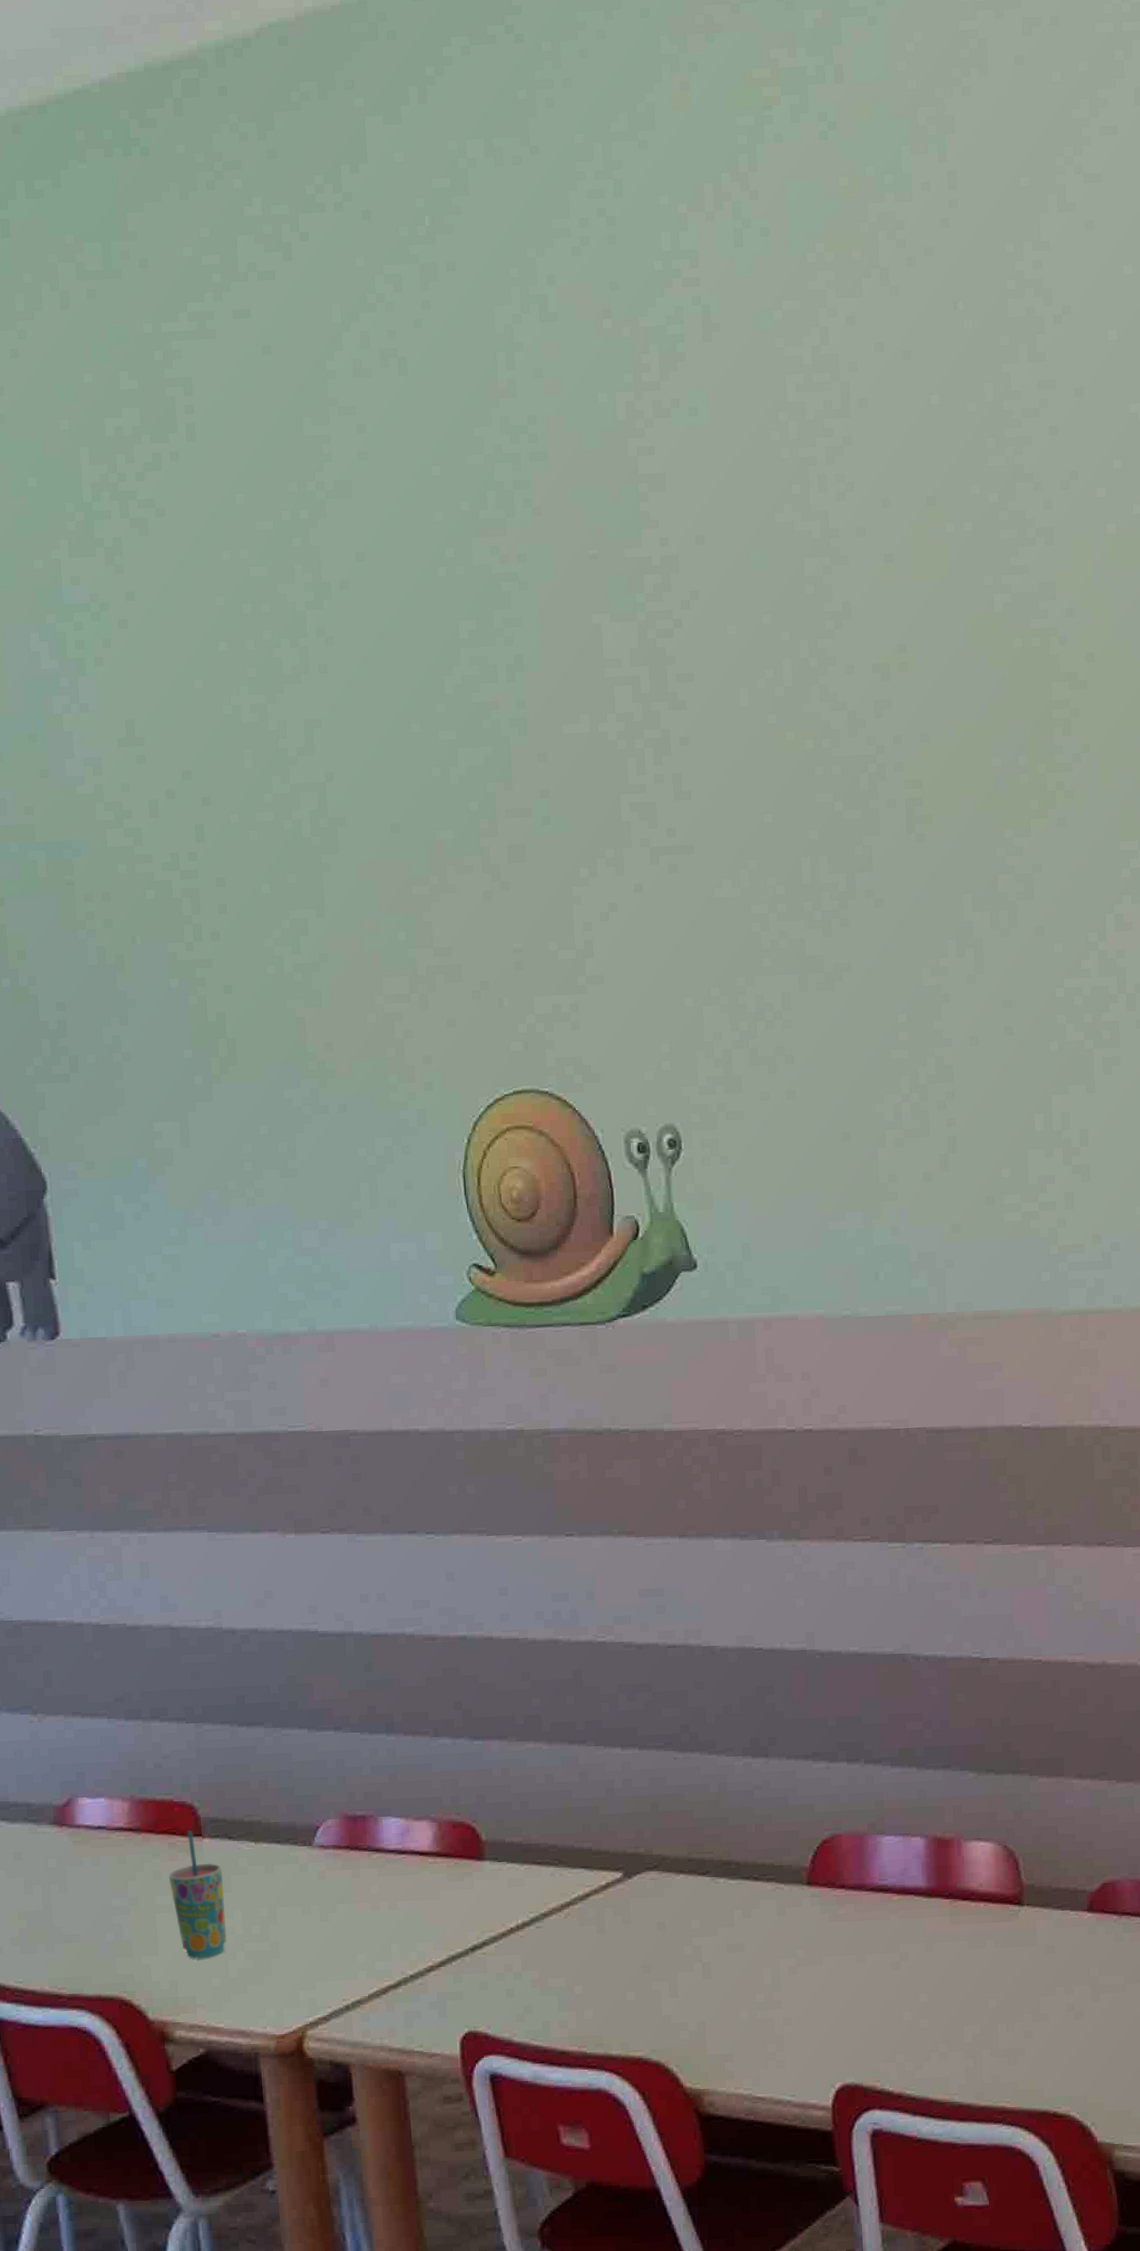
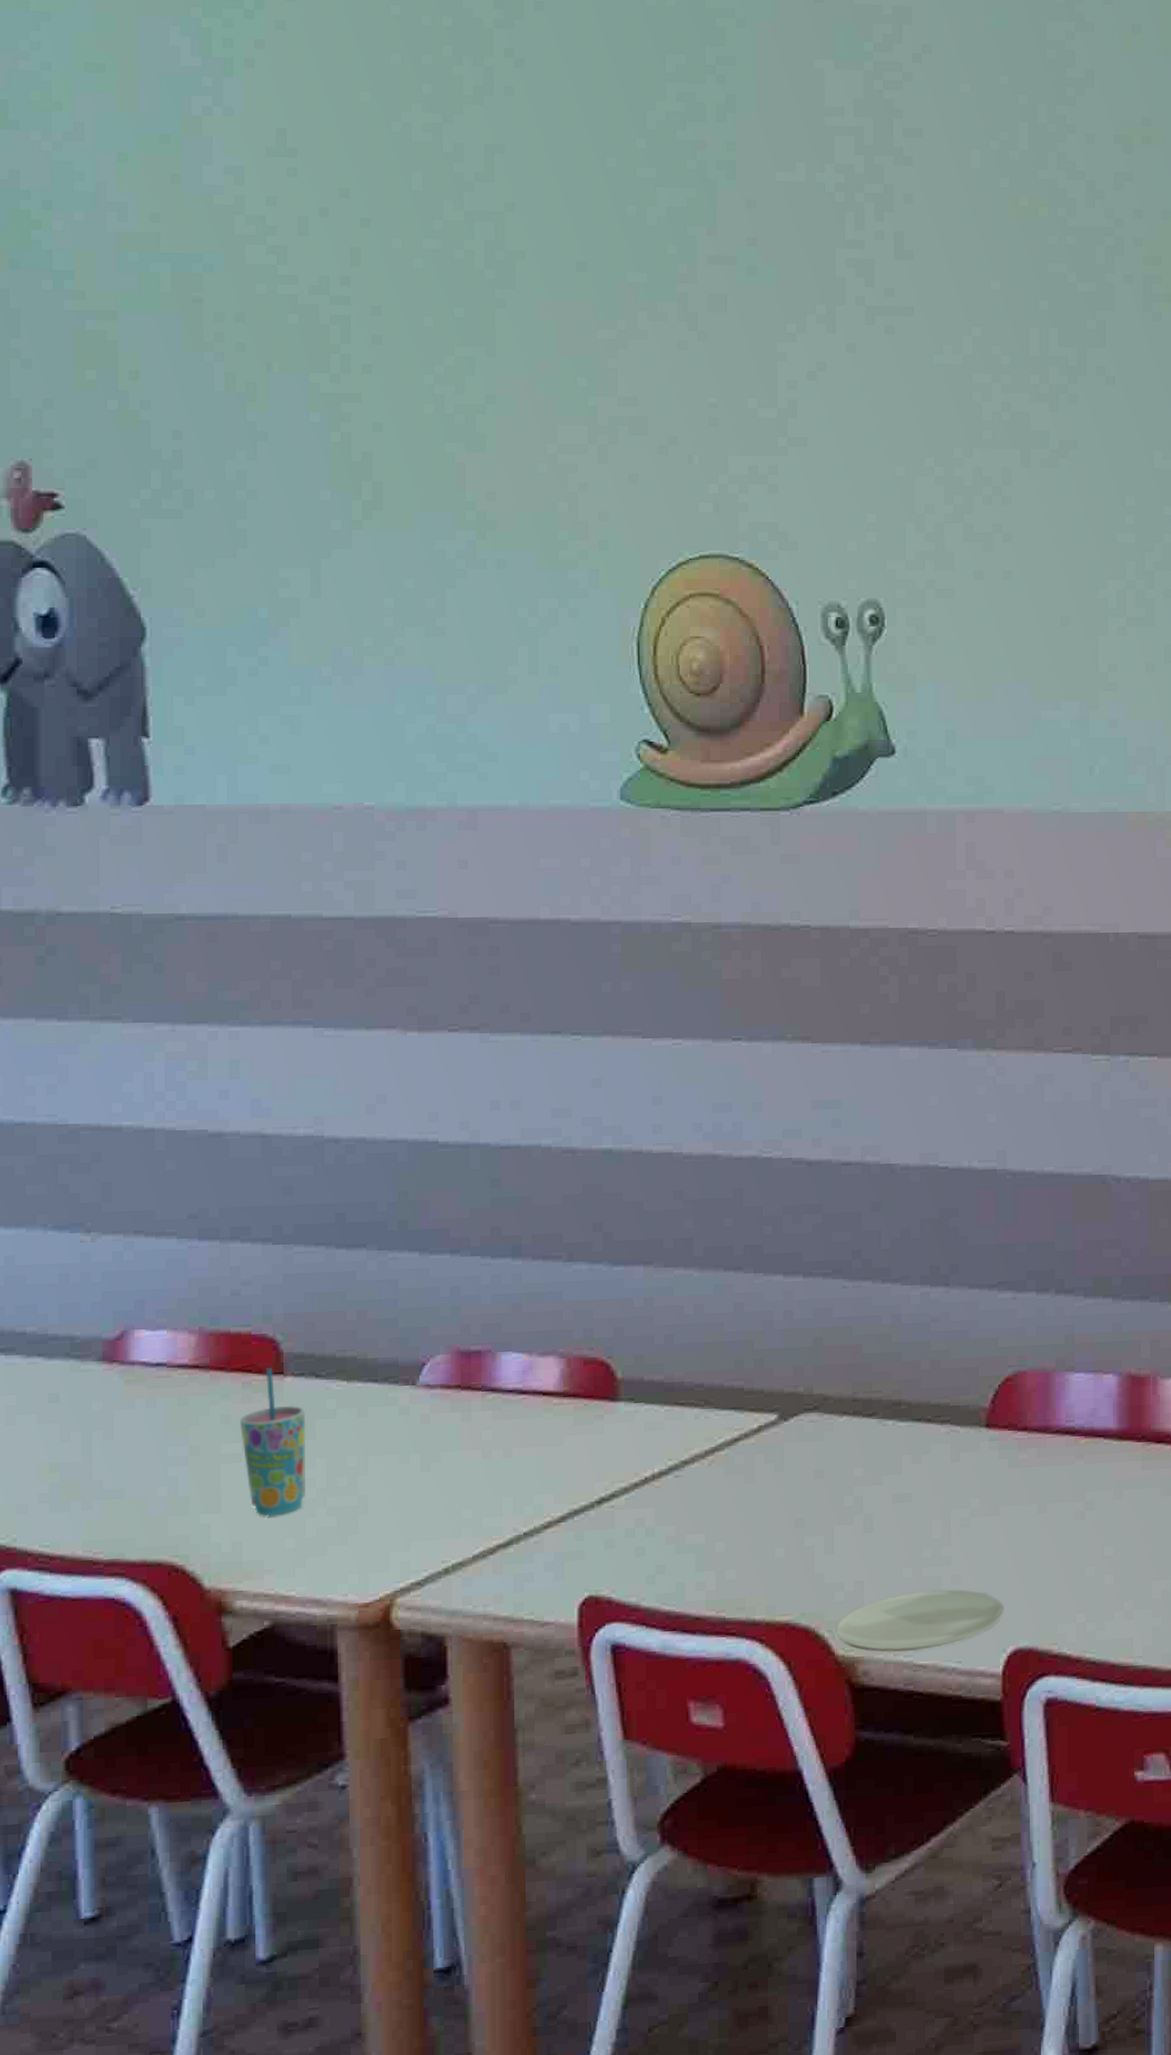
plate: none [682,2030,832,2086] -> present [835,1589,1004,1652]

